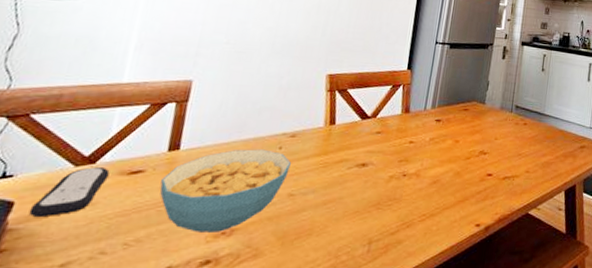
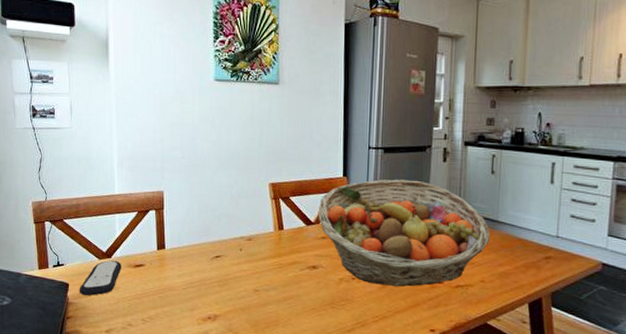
cereal bowl: present [159,149,292,232] -> none [157,250,253,317]
fruit basket: none [376,73,537,182] -> present [318,179,491,287]

